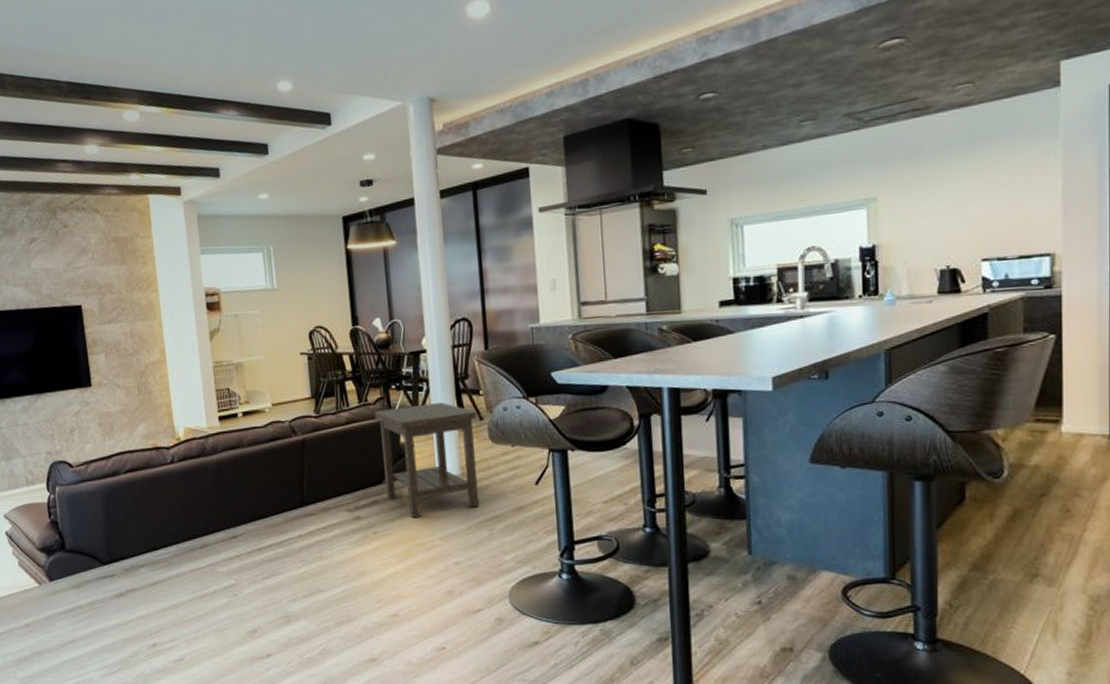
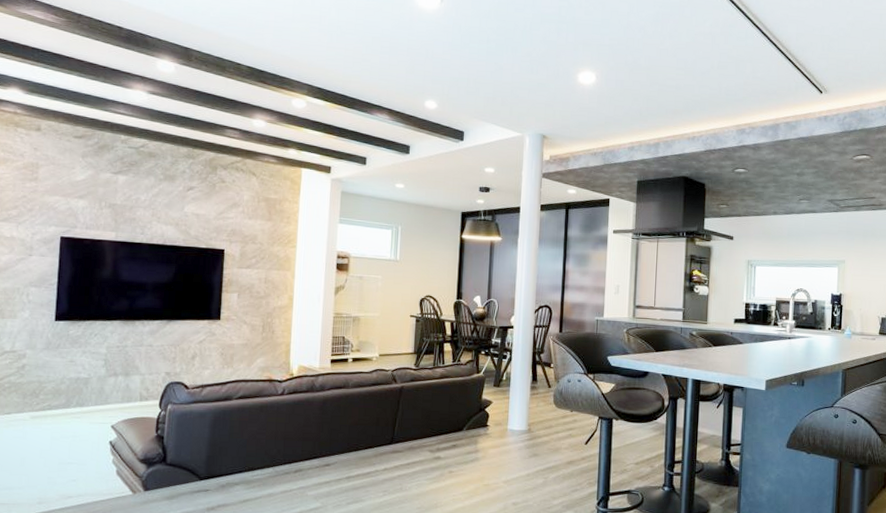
side table: present [374,402,480,519] -> none [464,369,547,463]

